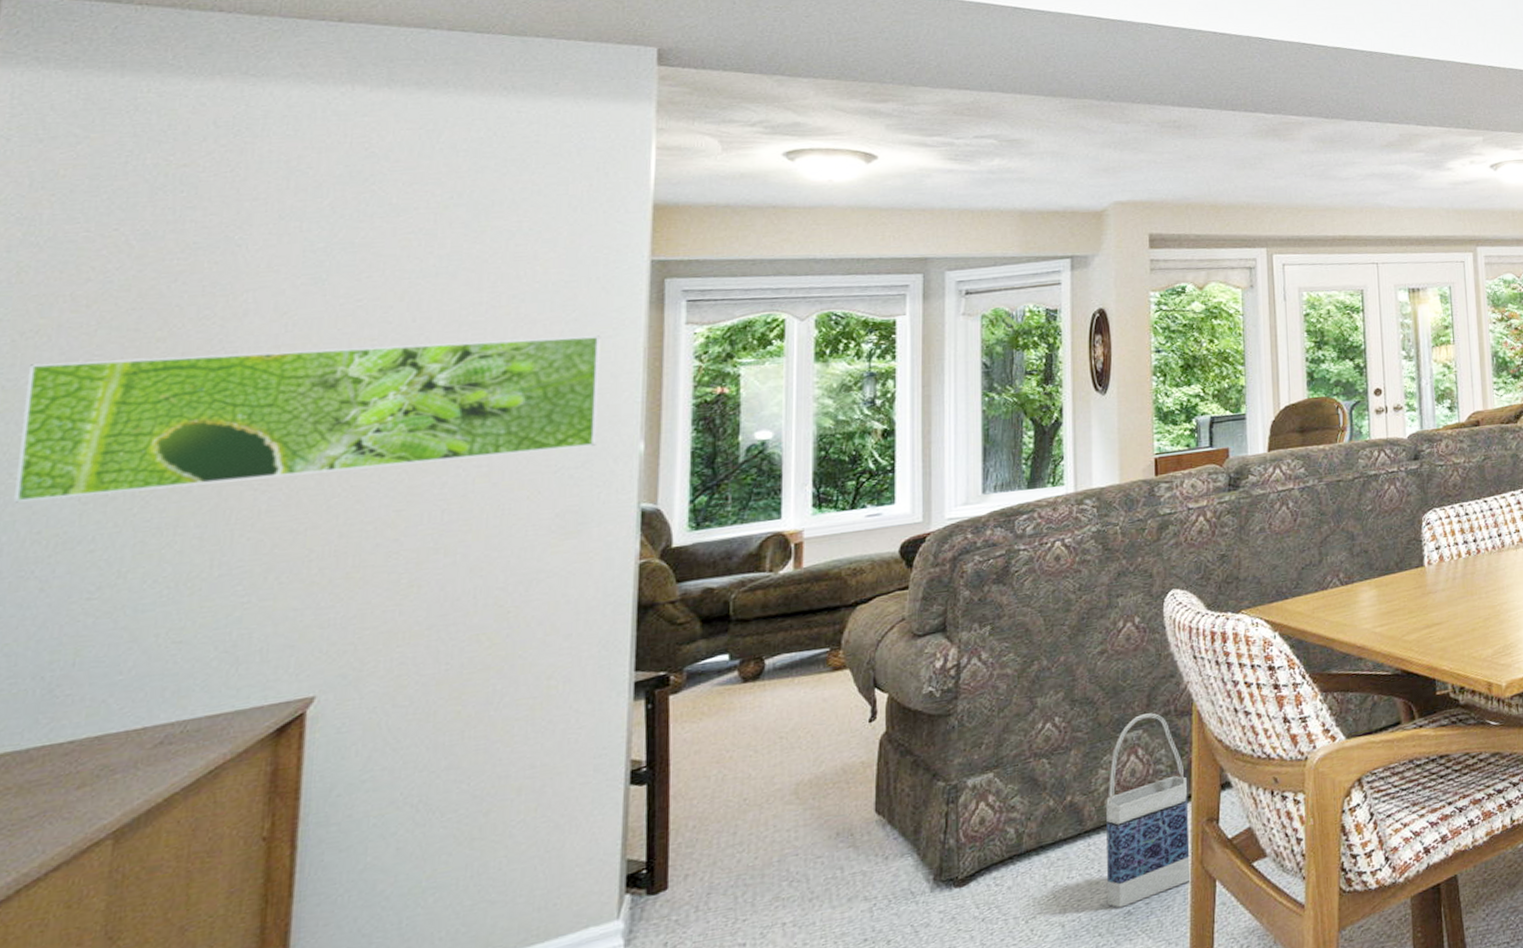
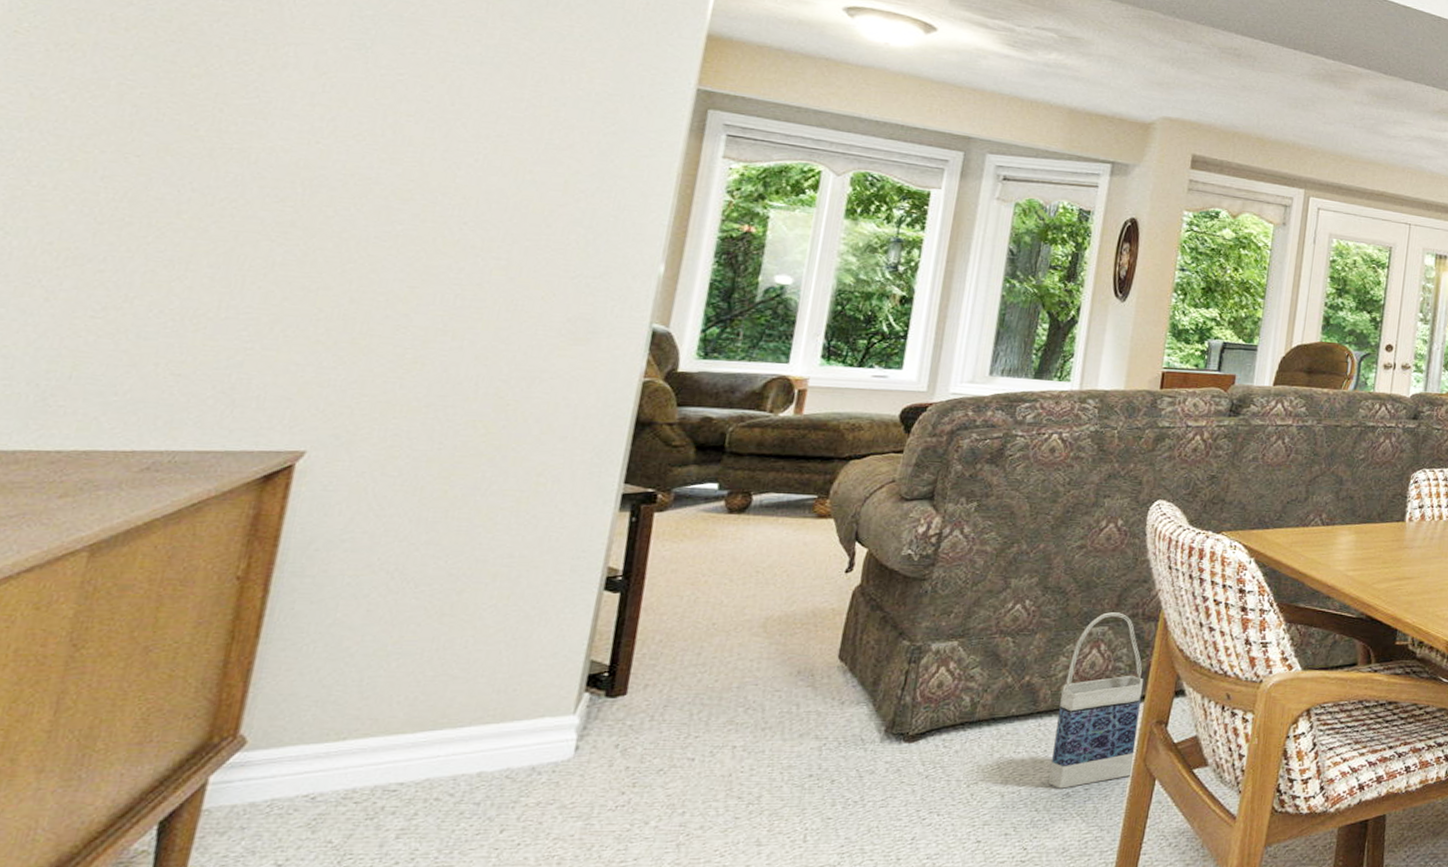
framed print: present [14,335,601,503] -> none [29,76,637,260]

